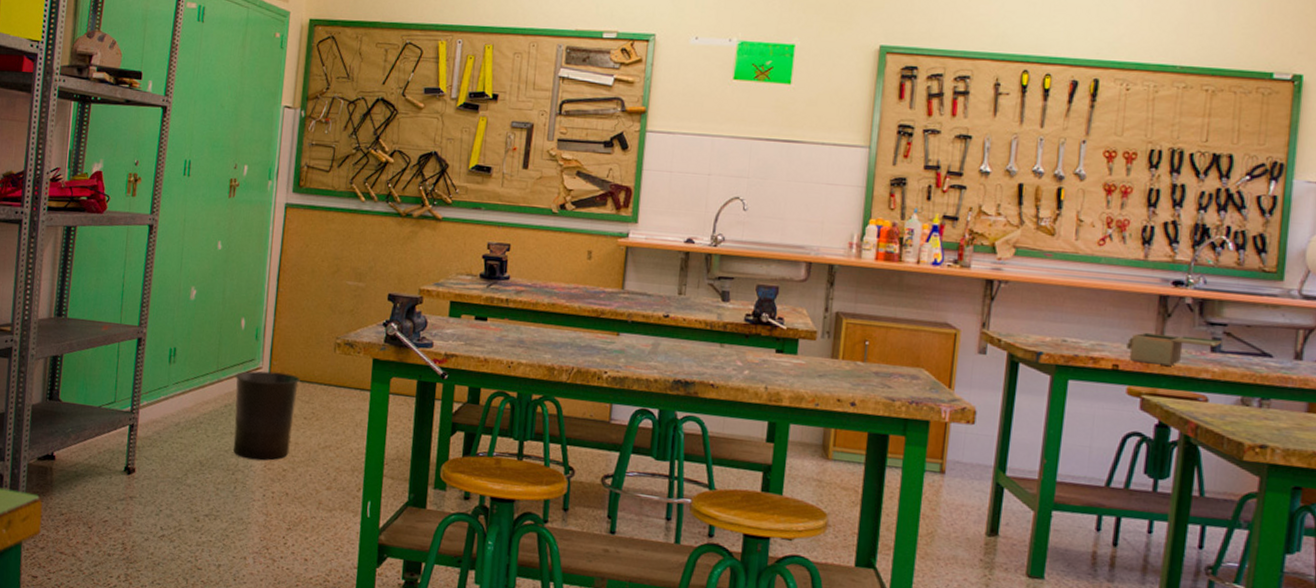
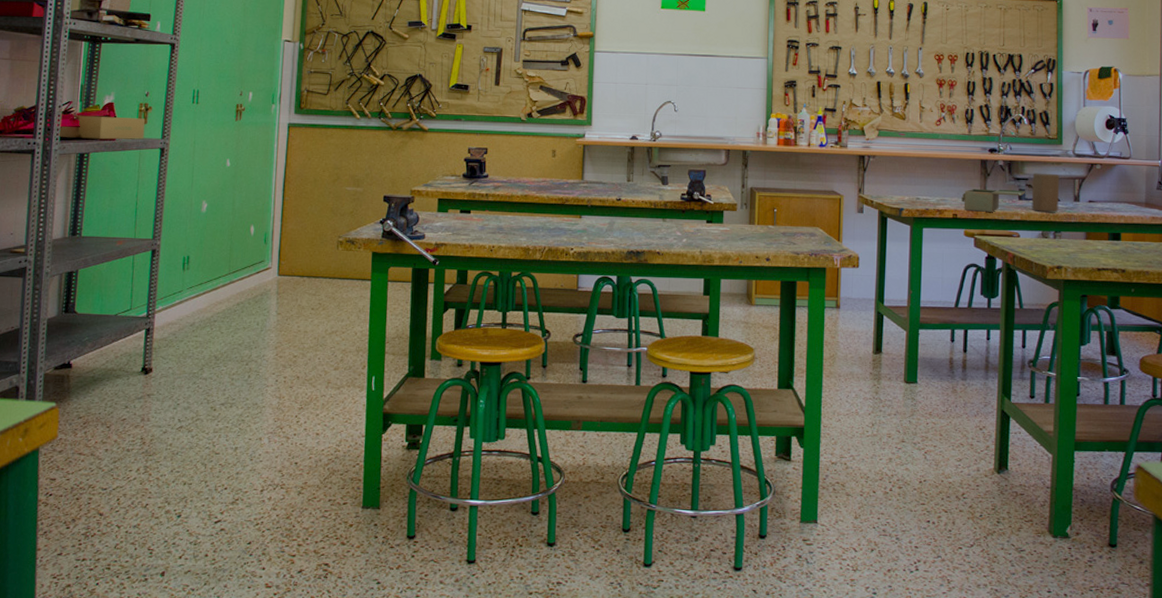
box: none [47,183,135,214] -> present [60,115,146,140]
waste bin: present [233,371,300,460] -> none [246,270,307,350]
wooden block: none [1229,317,1275,372] -> present [1031,173,1060,212]

